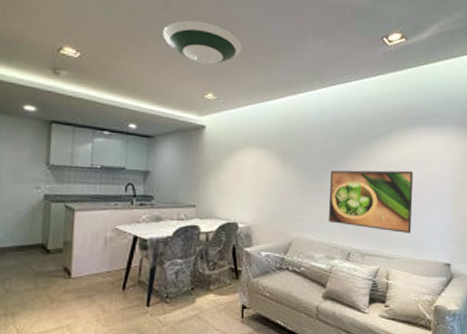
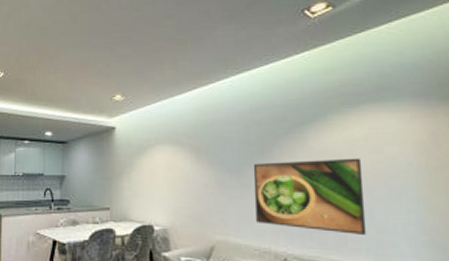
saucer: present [162,19,242,64] -> none [72,26,147,67]

